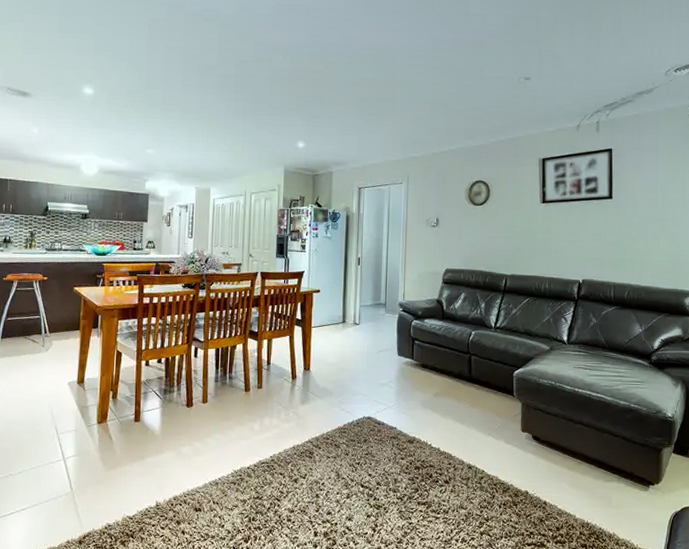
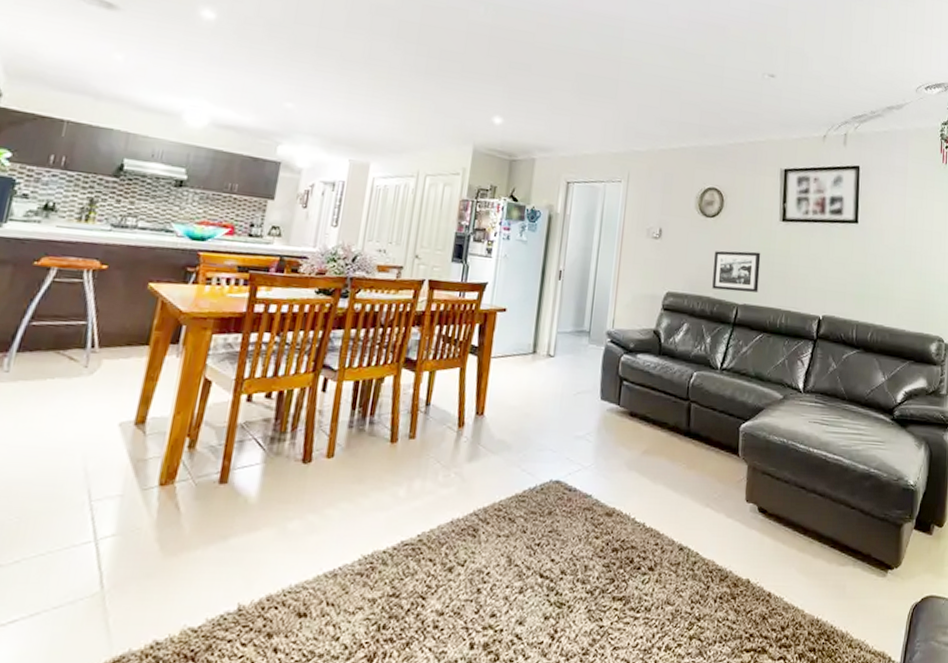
picture frame: none [484,230,525,265] -> present [712,250,761,293]

